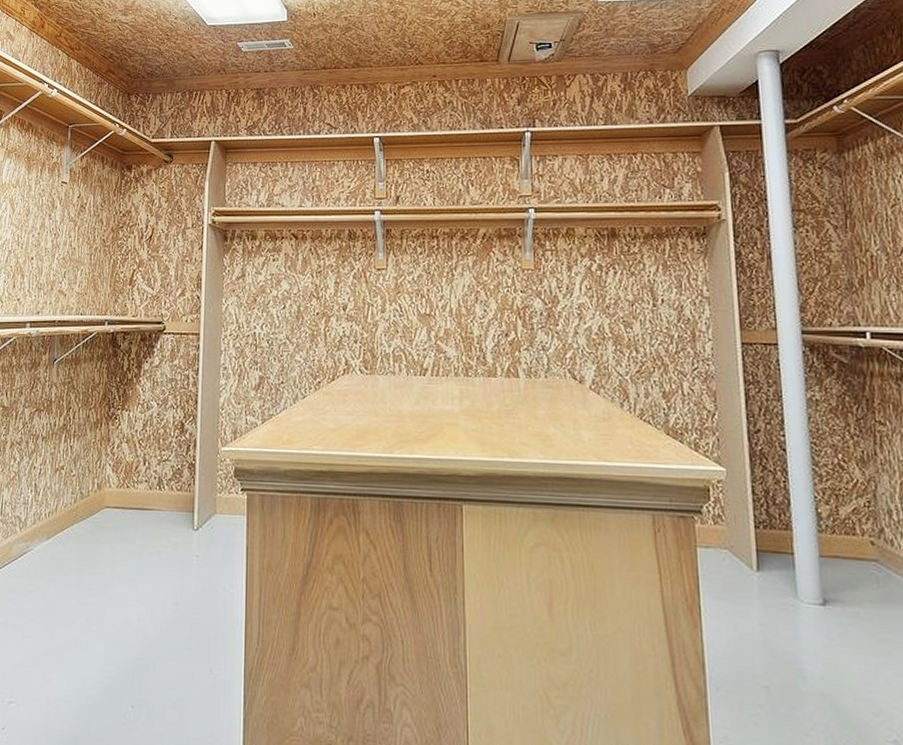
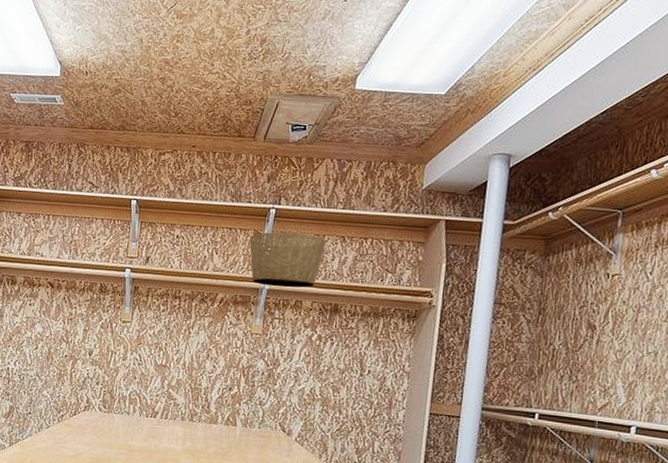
basket: none [506,155,592,215] -> present [249,231,327,288]

